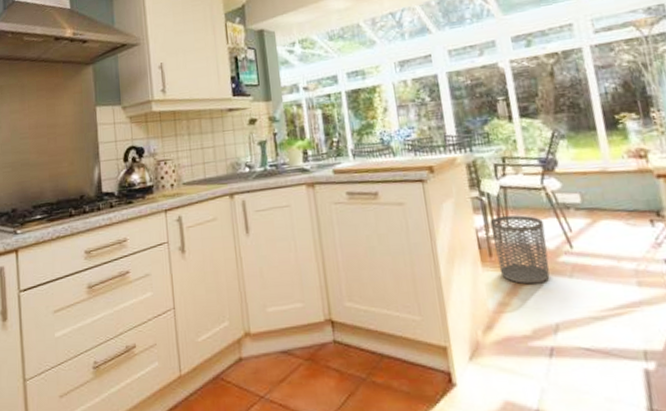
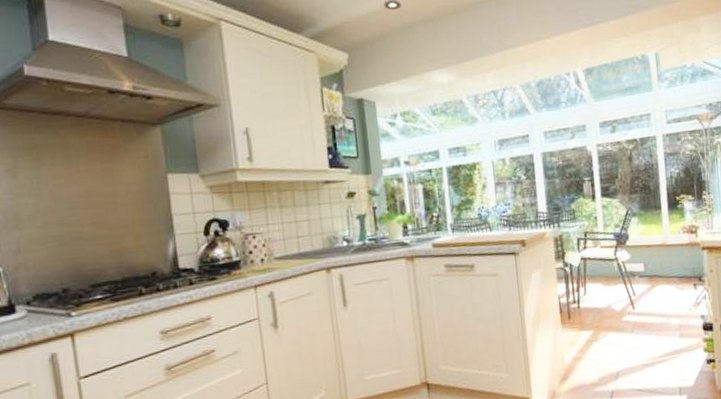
waste bin: present [490,215,550,285] -> none [570,282,616,341]

